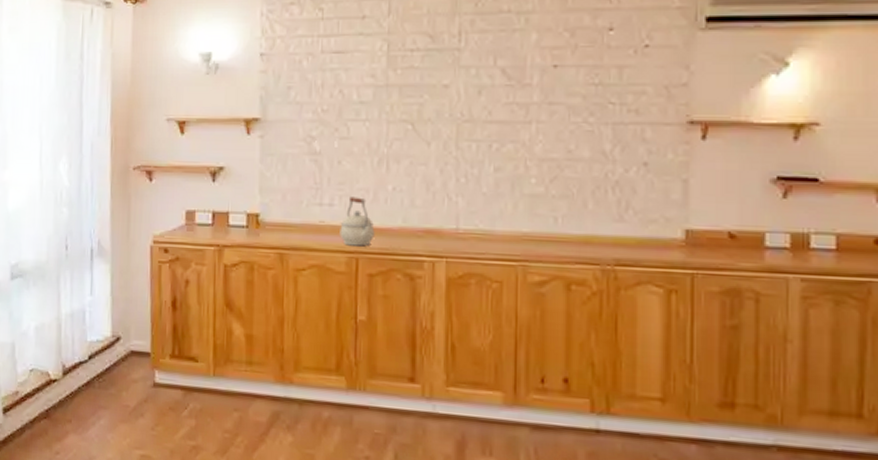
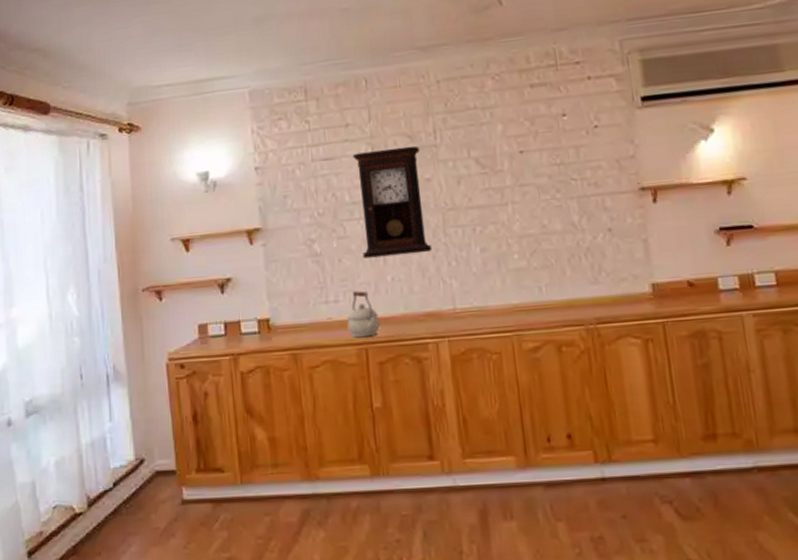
pendulum clock: none [364,47,441,165] -> present [352,146,433,259]

